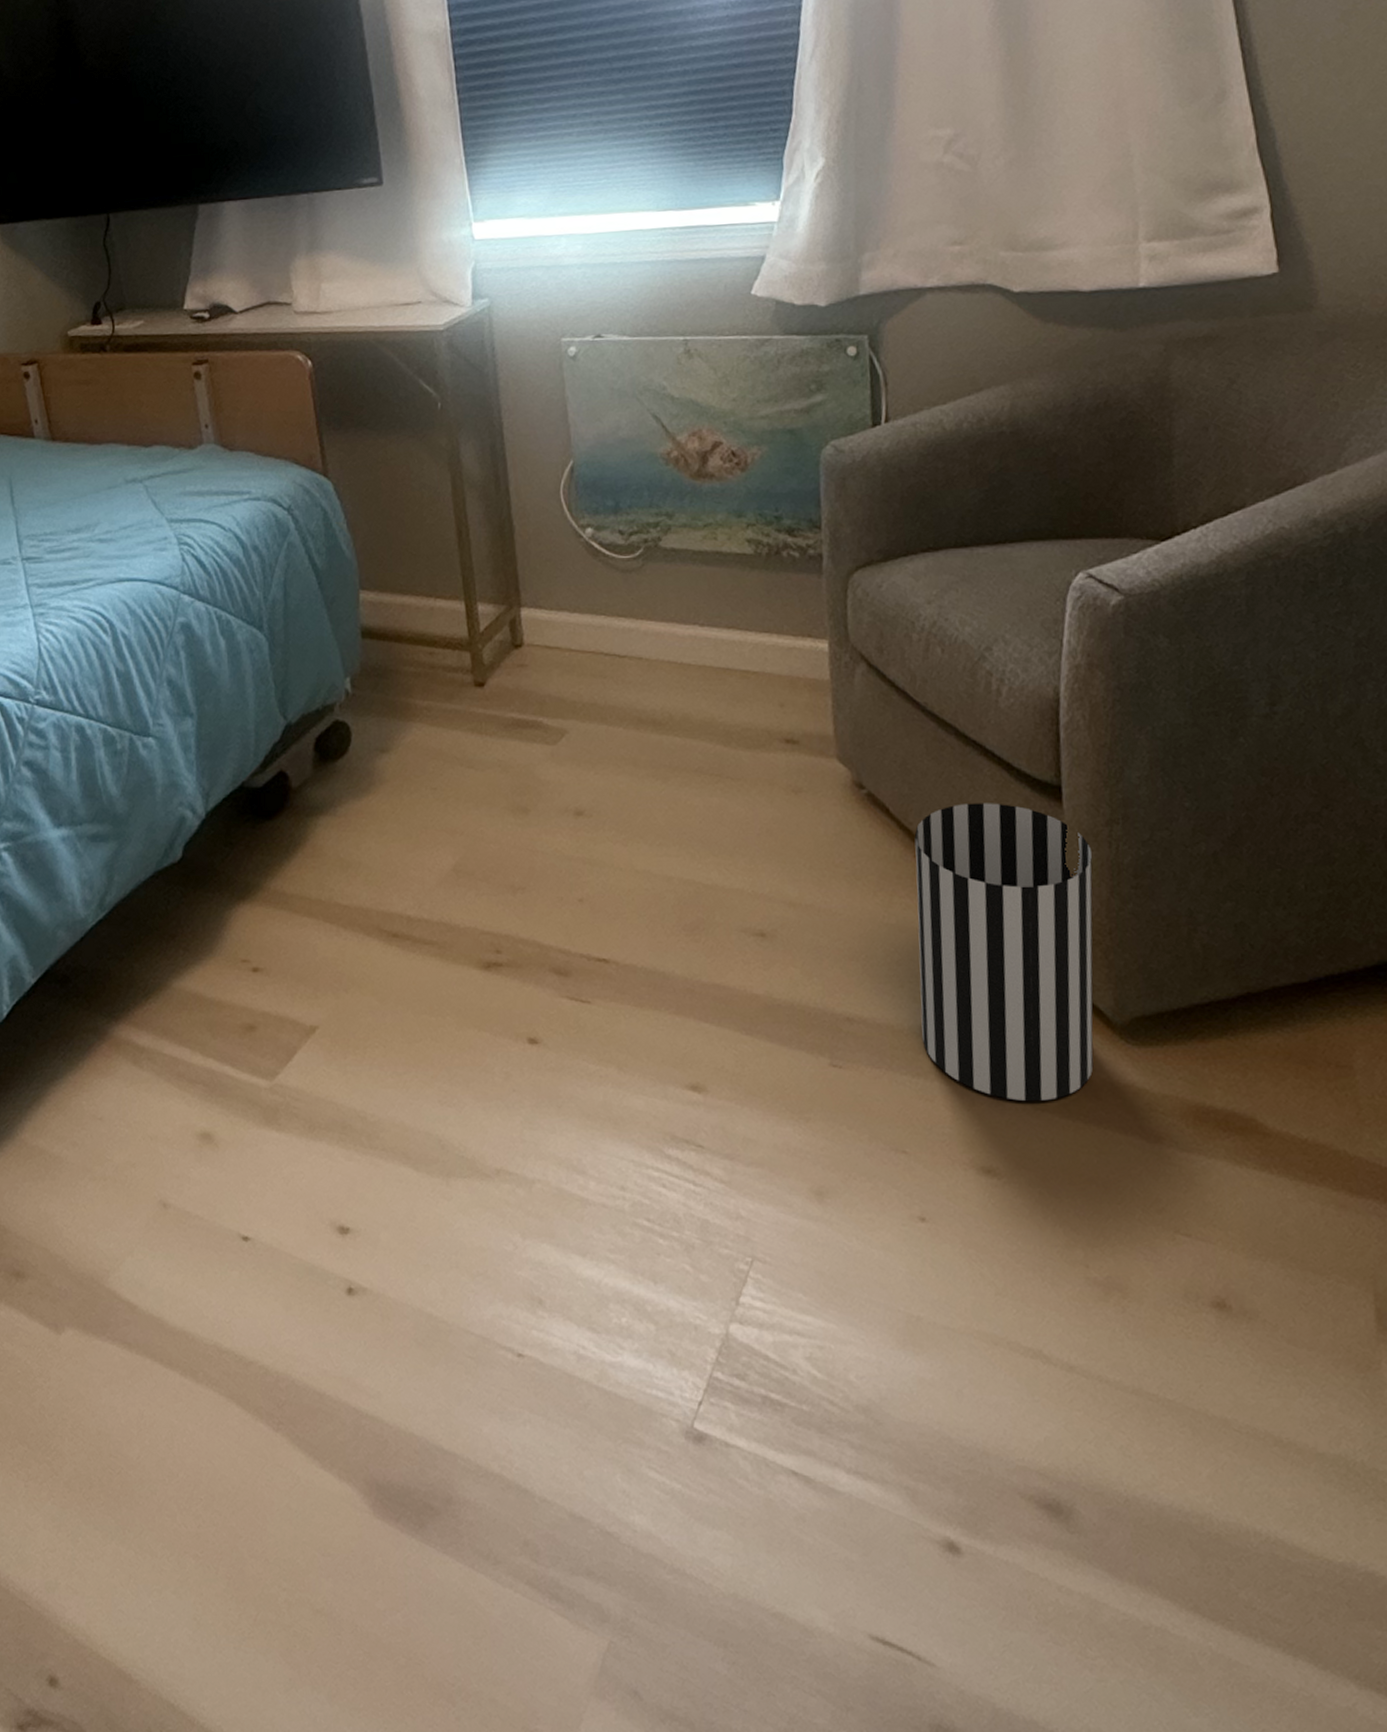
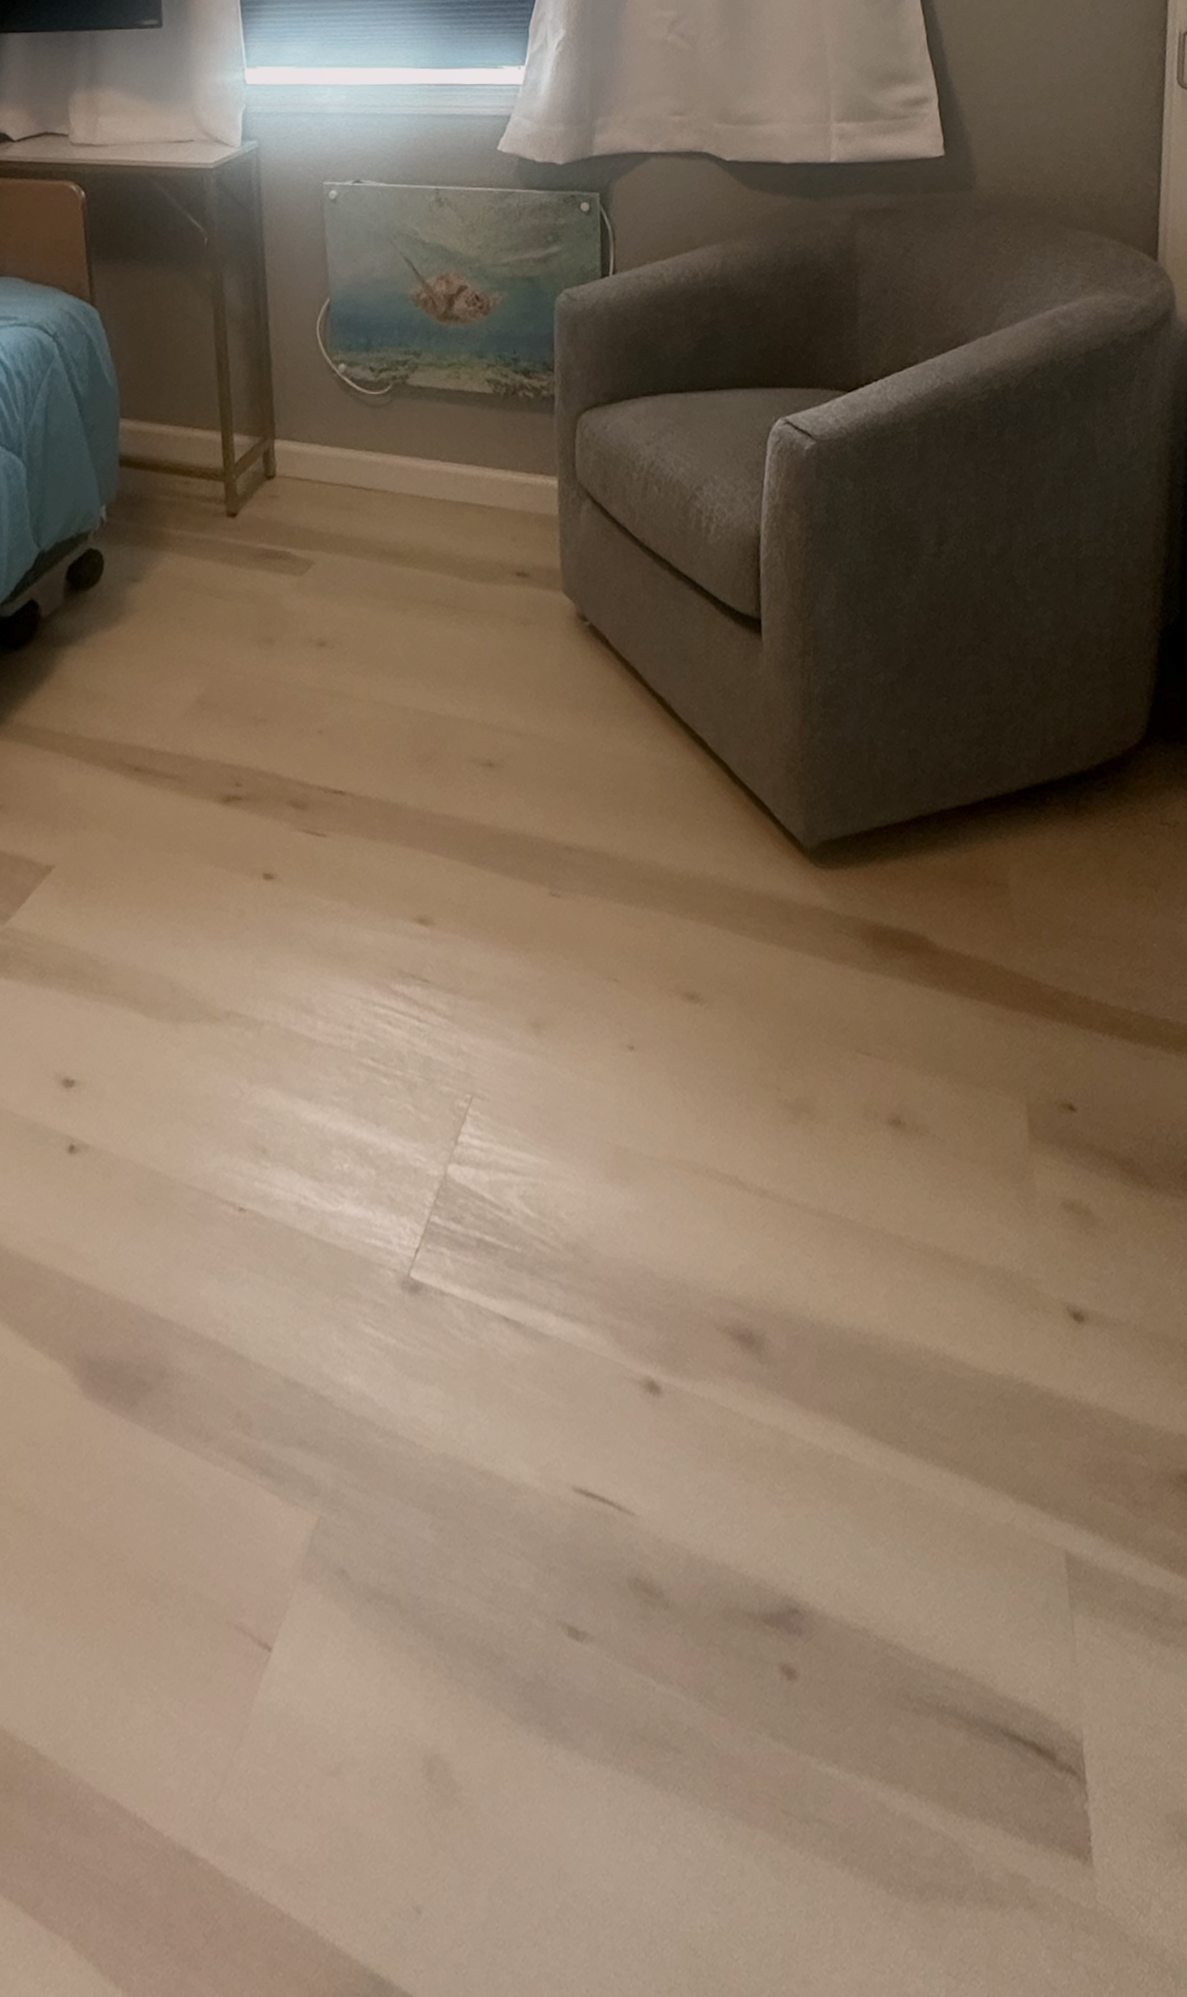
wastebasket: present [914,803,1094,1101] -> none [631,635,787,926]

